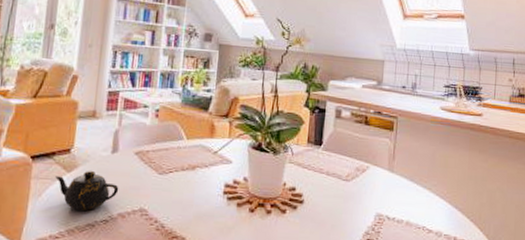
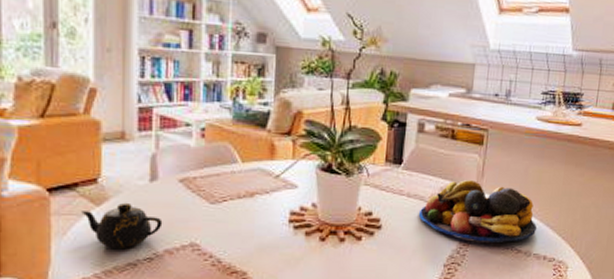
fruit bowl: none [337,162,446,222] -> present [419,180,536,242]

